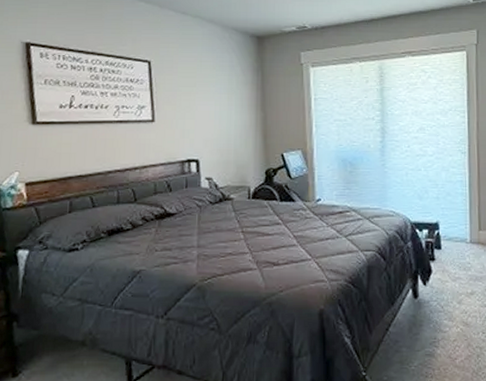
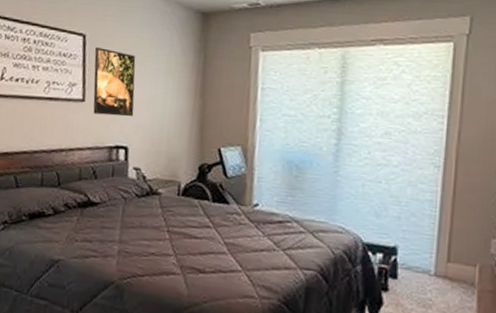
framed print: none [160,72,202,133] -> present [93,47,136,117]

